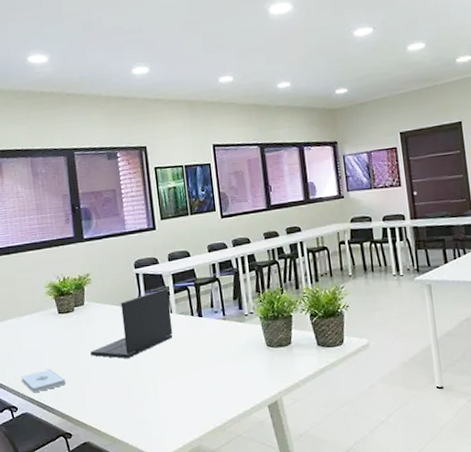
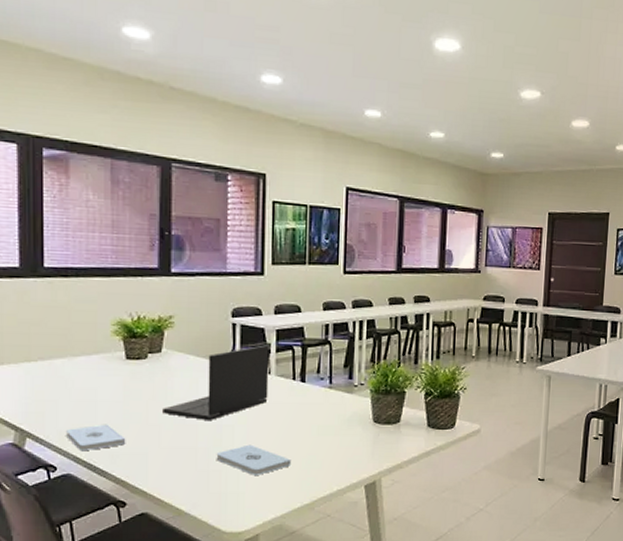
notepad: none [137,376,201,403] -> present [216,444,292,475]

